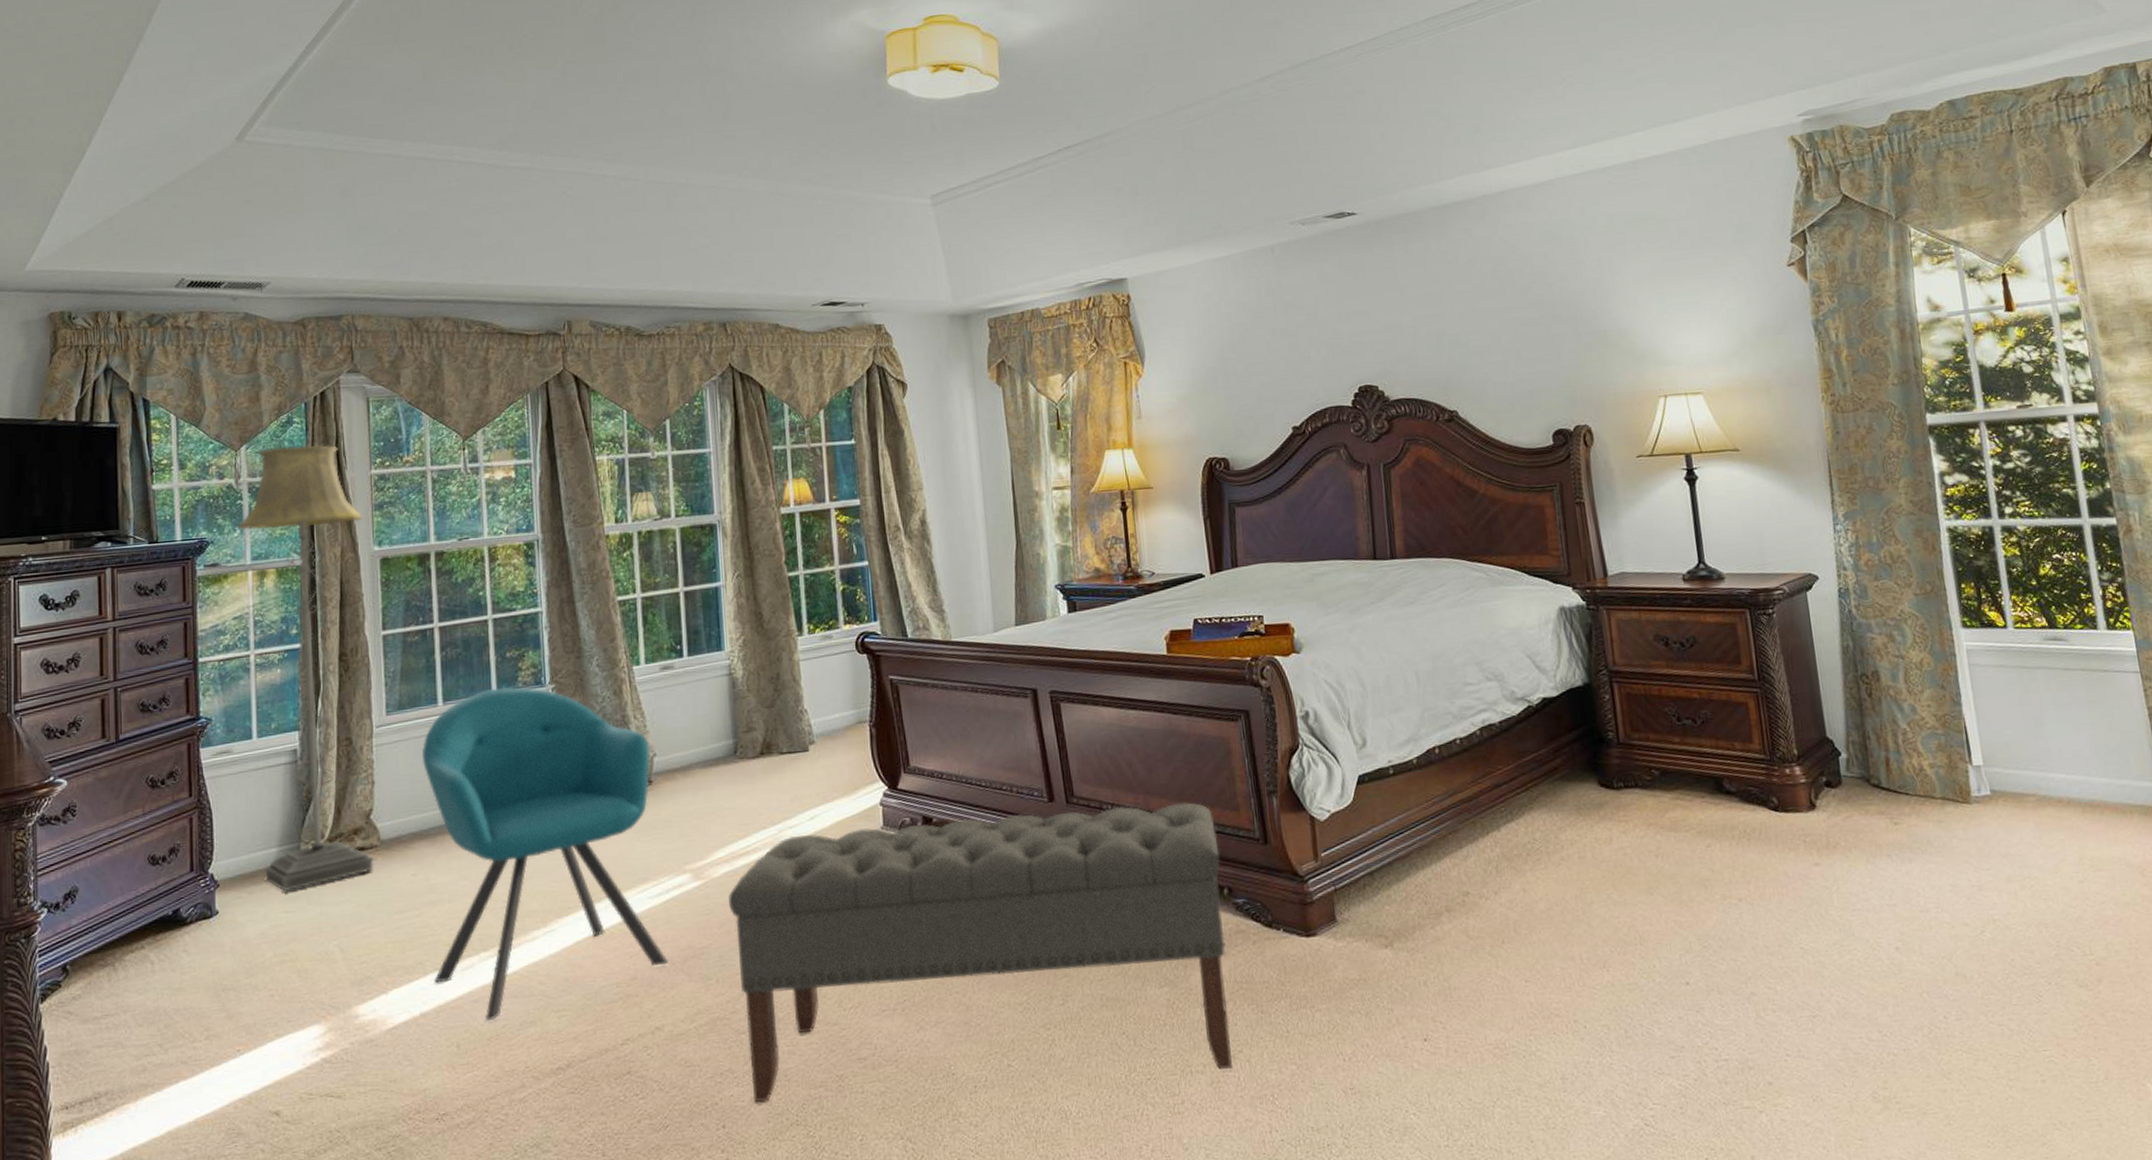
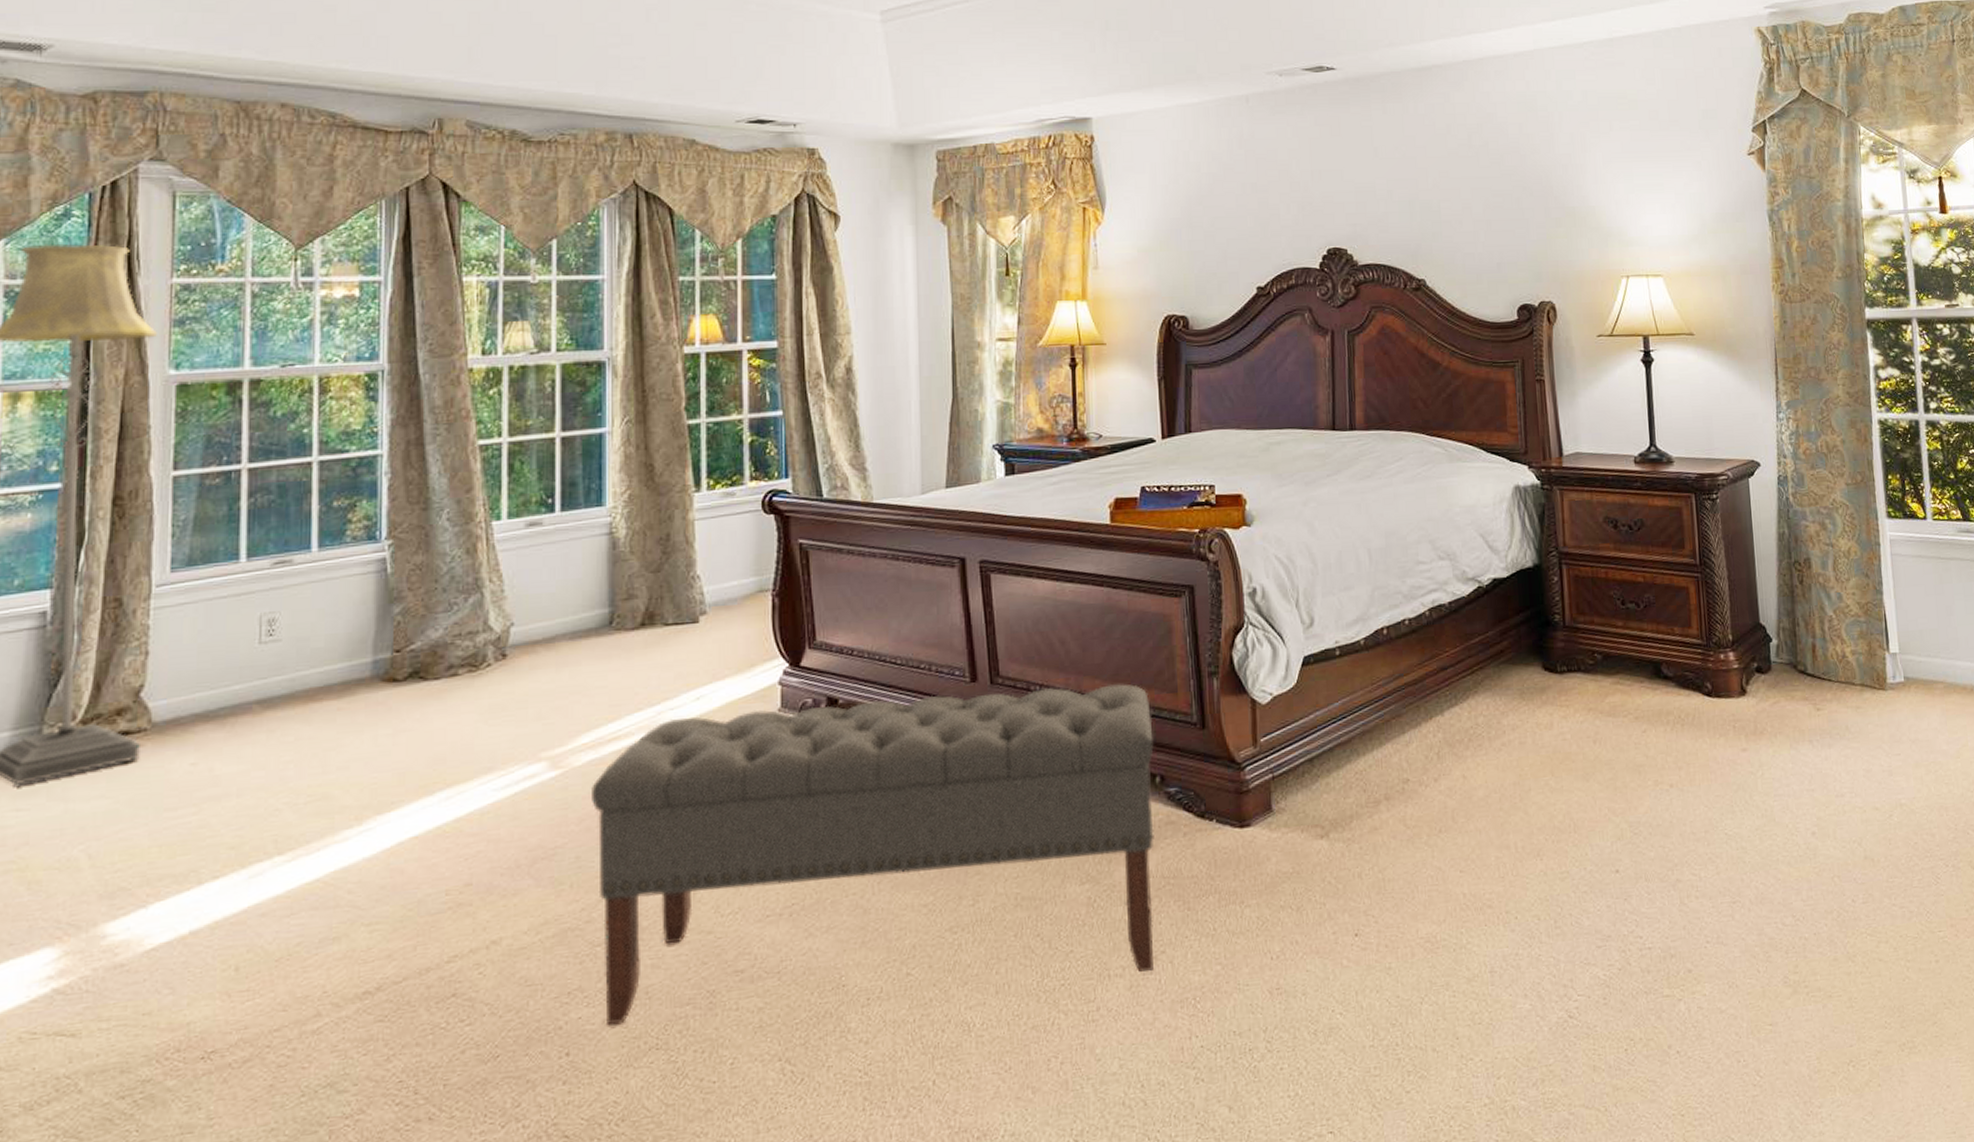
chair: present [421,687,668,1020] -> none [210,542,512,938]

